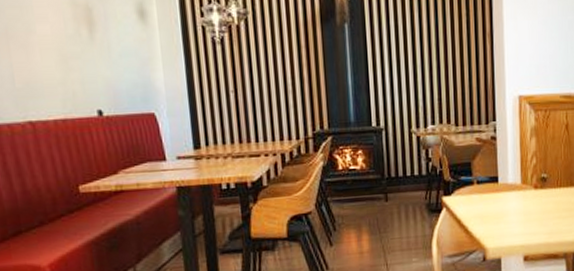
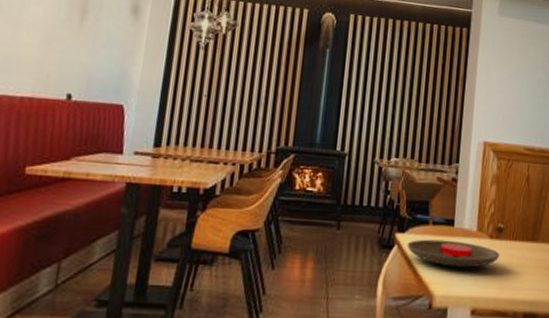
plate: none [454,196,546,221] -> present [407,239,500,268]

